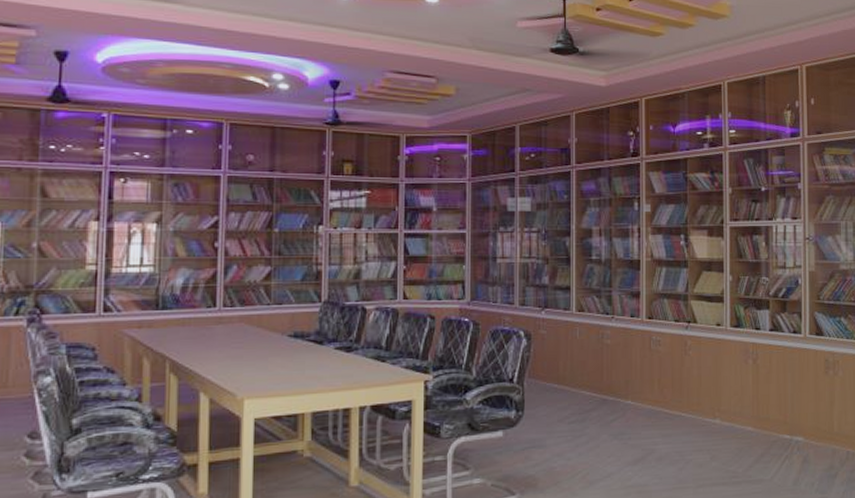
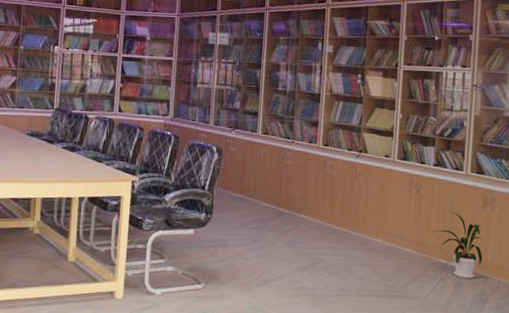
house plant: none [772,380,829,454] -> present [431,212,483,279]

